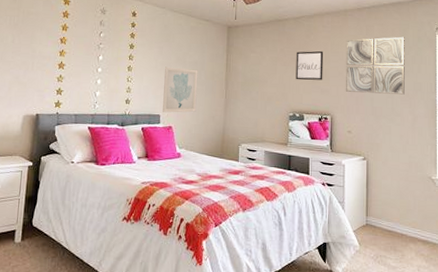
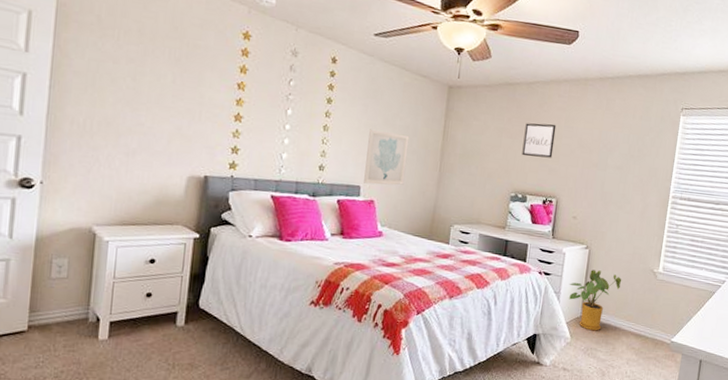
wall art: present [345,36,405,95] -> none [575,113,647,180]
house plant: none [351,179,402,239] -> present [568,270,622,331]

